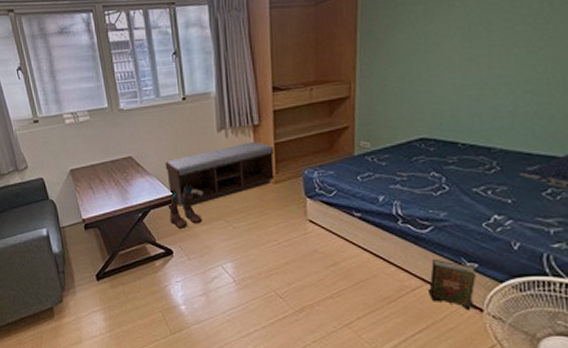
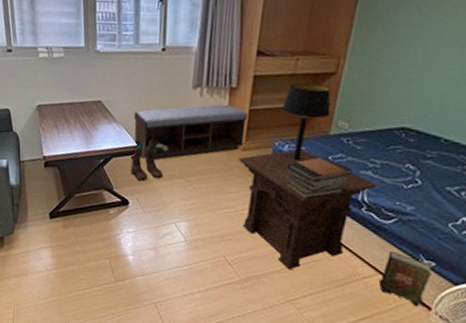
side table: none [272,173,409,294] -> present [238,149,378,270]
table lamp: none [305,110,351,186] -> present [282,83,331,161]
book stack: none [319,177,382,222] -> present [284,156,353,200]

